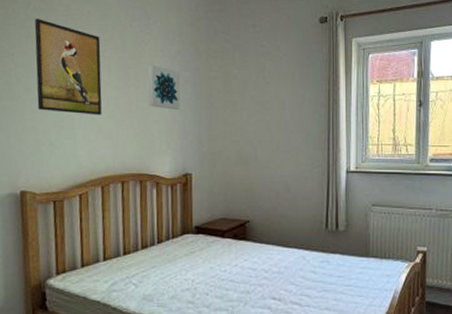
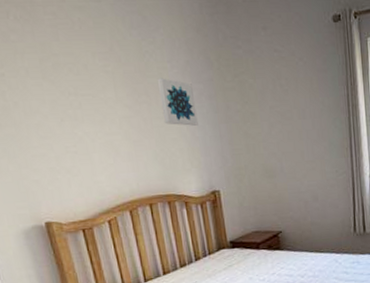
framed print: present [34,19,102,115] -> none [19,31,117,138]

